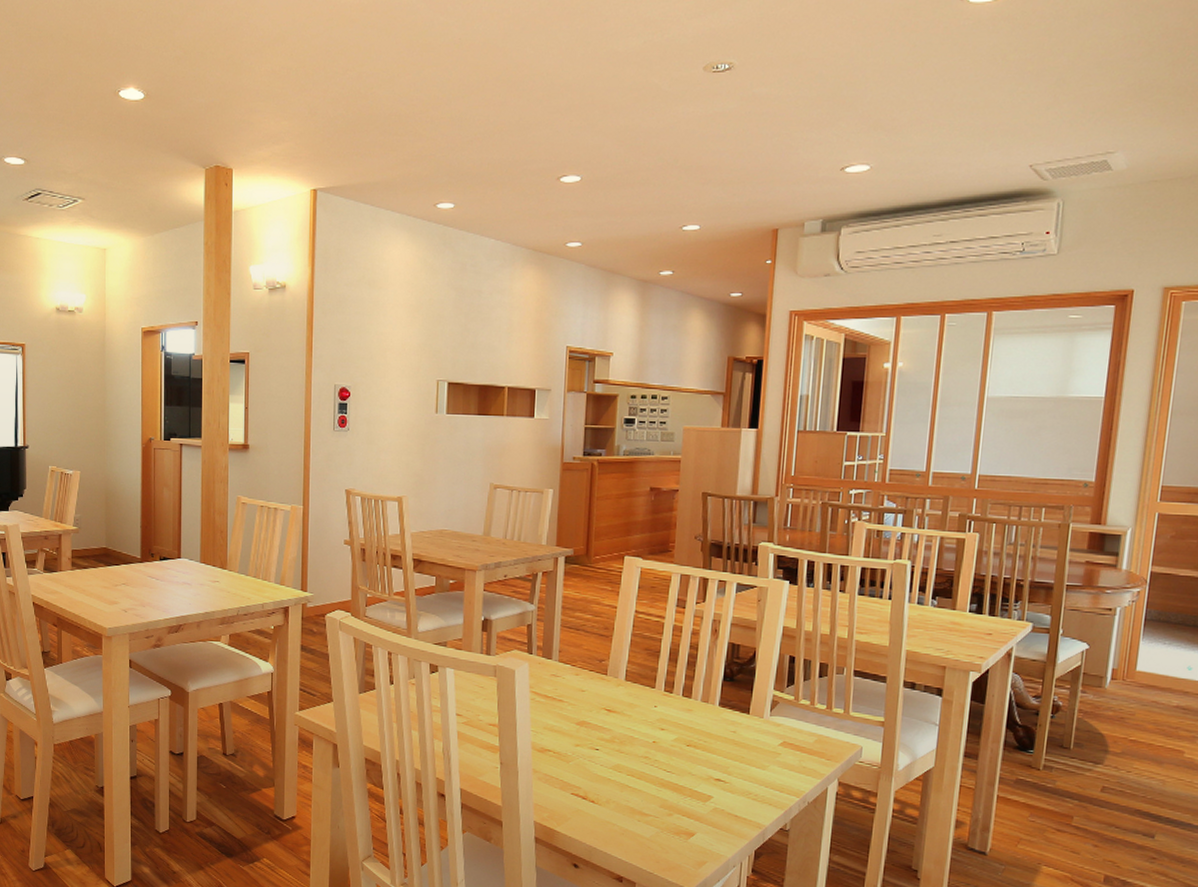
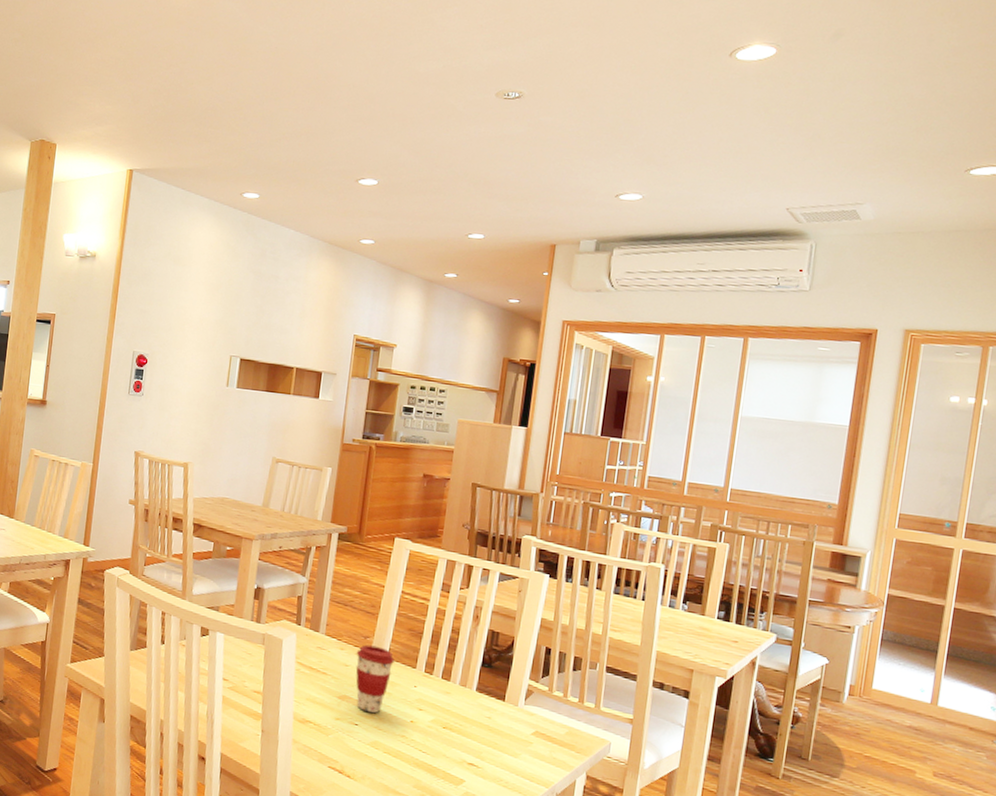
coffee cup: none [592,668,632,737] -> present [355,645,395,714]

